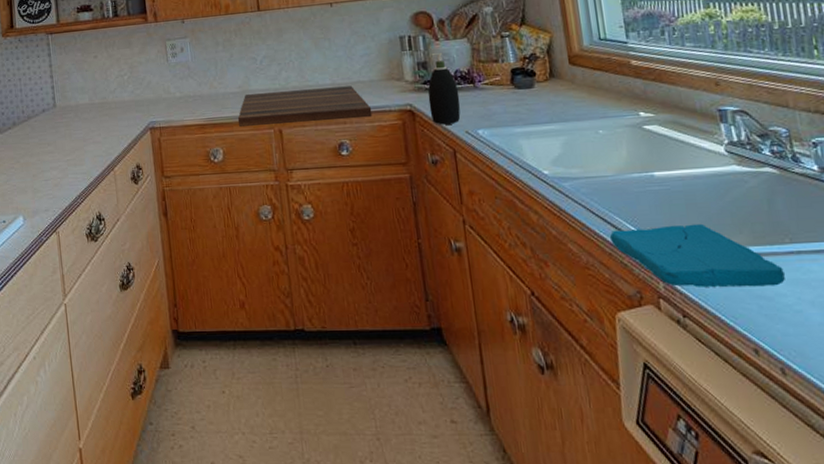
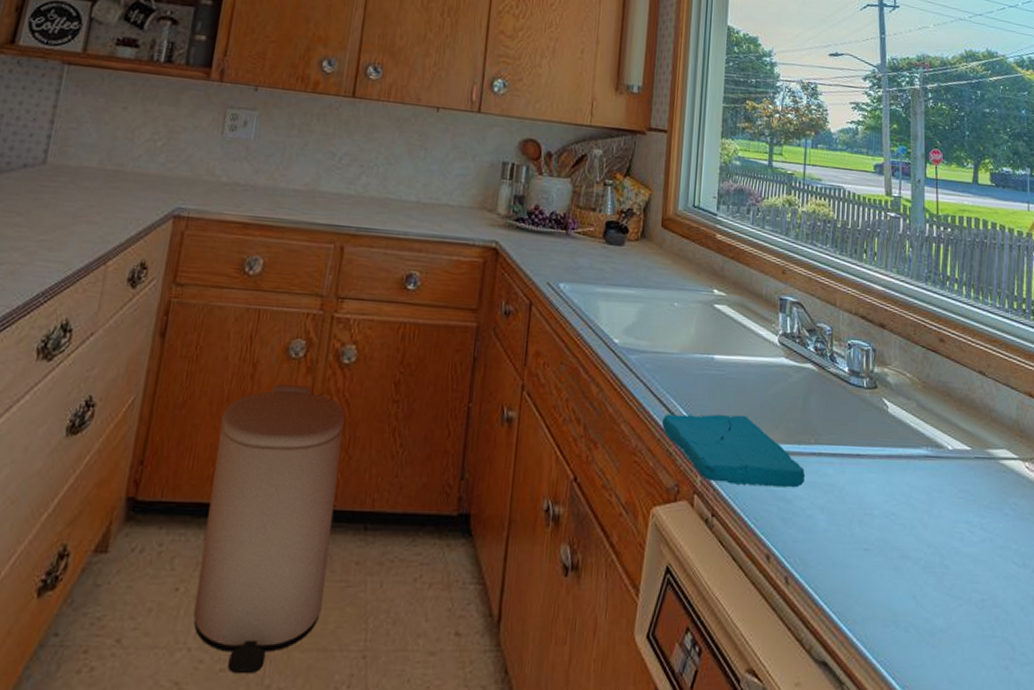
pedal bin: none [223,240,335,451] -> present [193,384,346,675]
cutting board: present [237,86,373,128] -> none [291,196,454,249]
soap dispenser: present [428,53,461,125] -> none [515,188,550,272]

